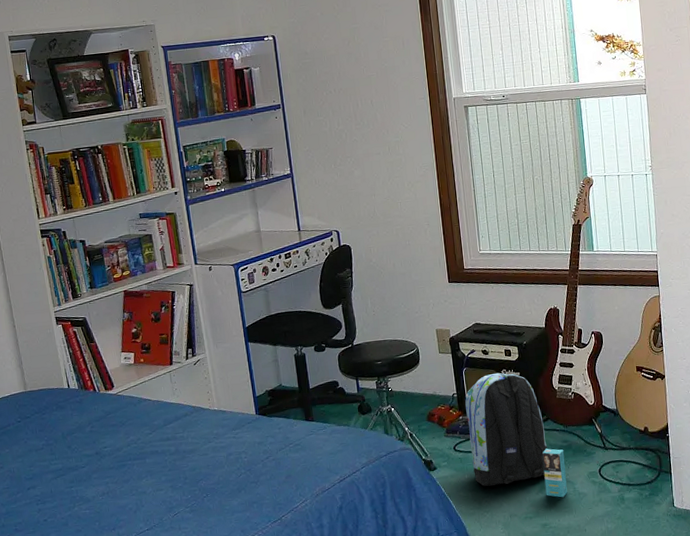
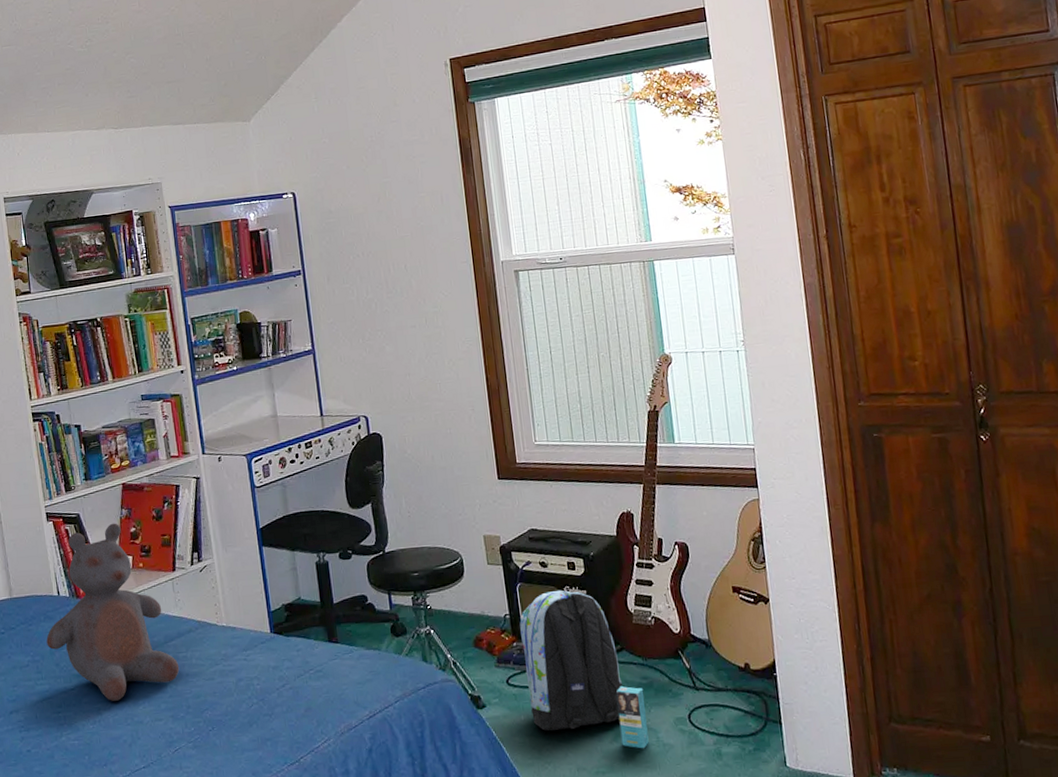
teddy bear: none [59,325,177,476] -> present [46,523,180,701]

